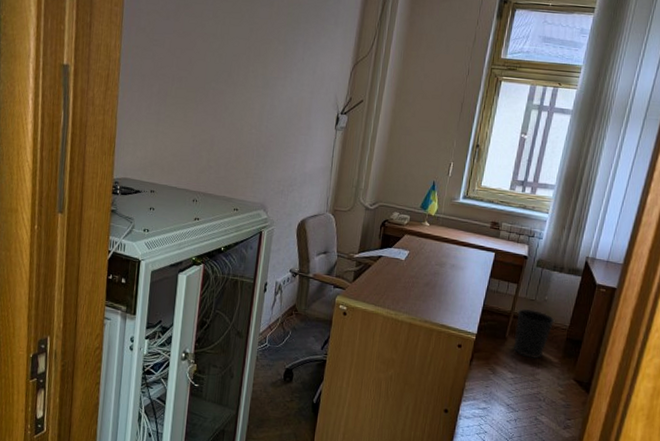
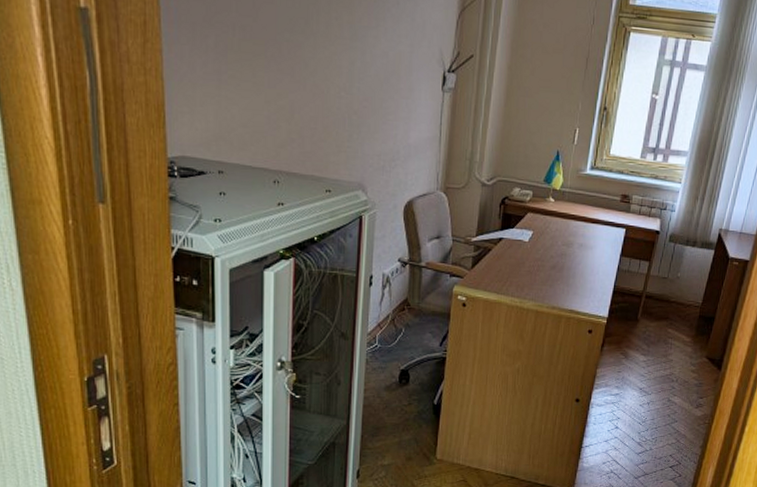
wastebasket: present [514,309,555,359] -> none [646,287,688,340]

